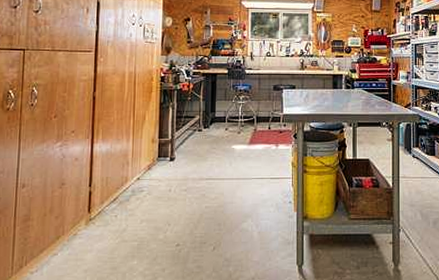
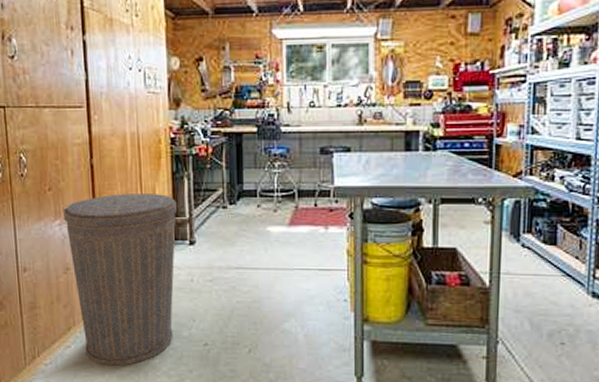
trash can: none [65,119,162,270] -> present [64,192,177,366]

